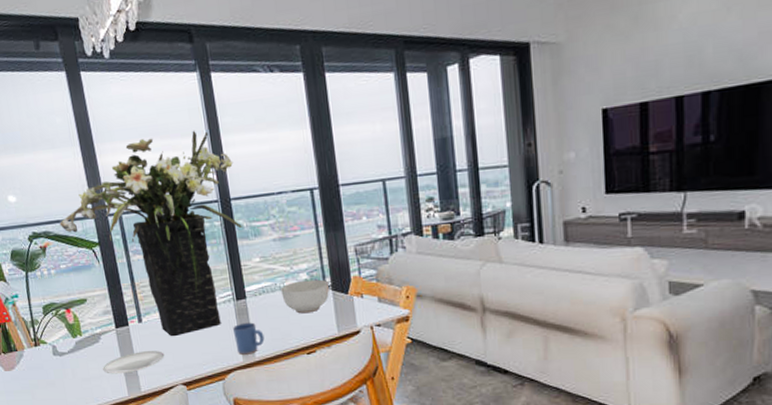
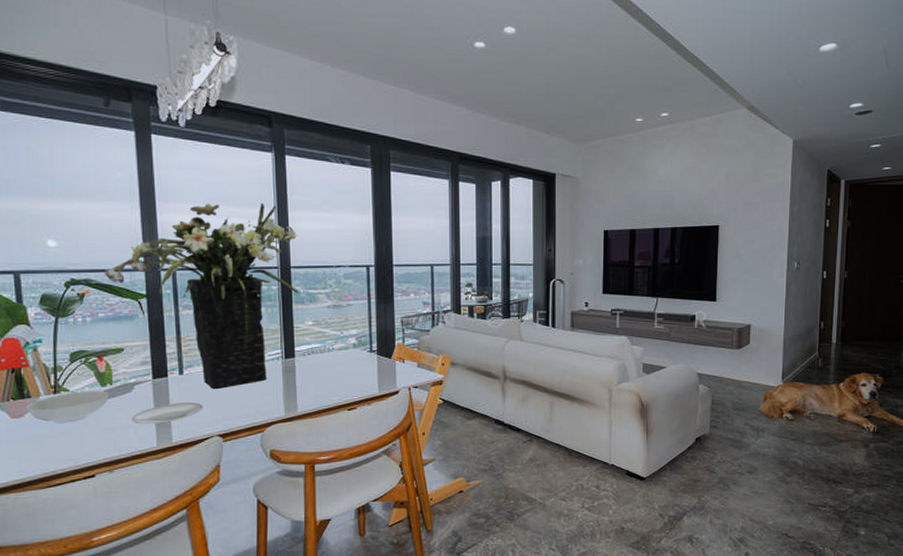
bowl: none [15,342,81,375] -> present [26,391,109,423]
mug: present [232,322,265,355] -> none [277,379,308,409]
bowl: present [281,279,330,314] -> none [330,344,375,374]

